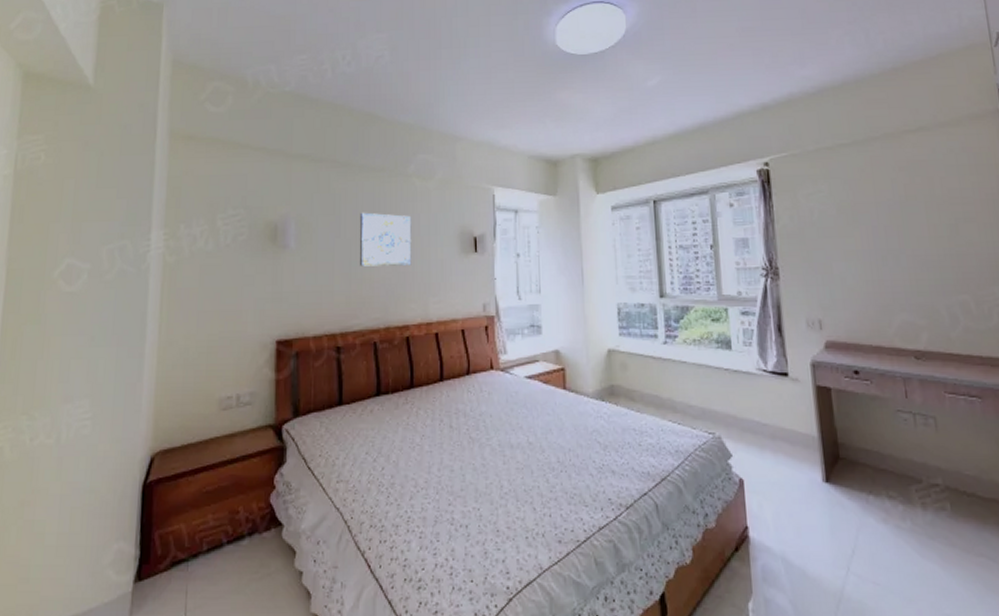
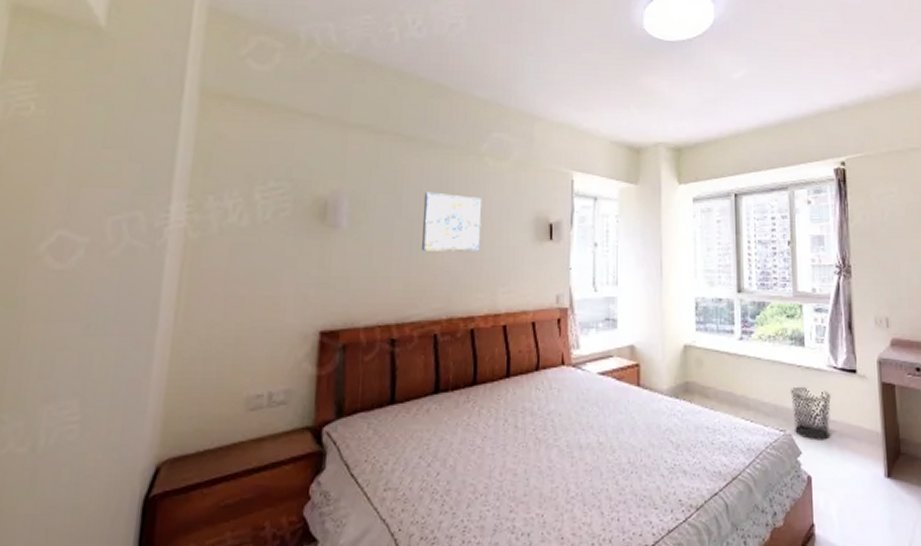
waste bin: none [718,389,762,444] -> present [790,386,831,441]

